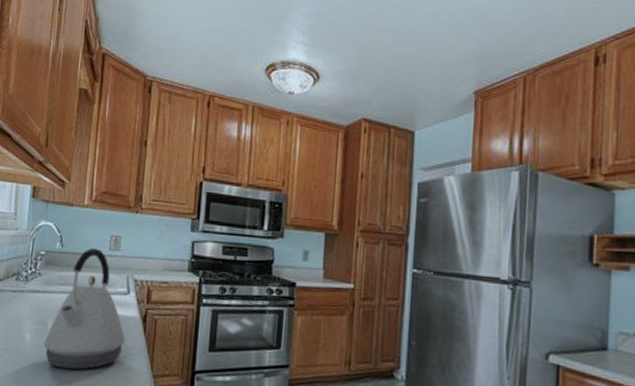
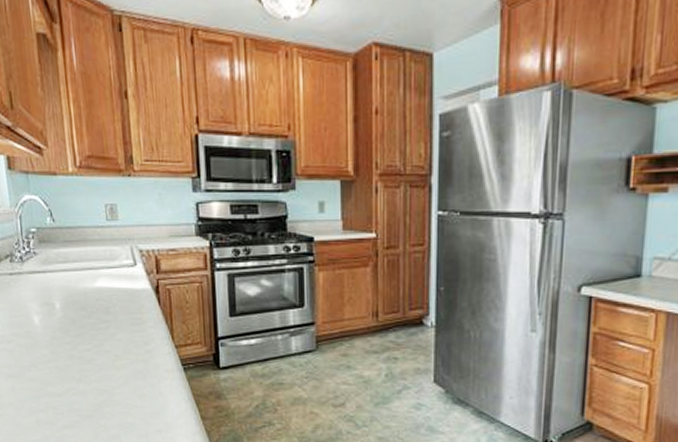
kettle: present [43,247,125,370] -> none [54,219,140,348]

